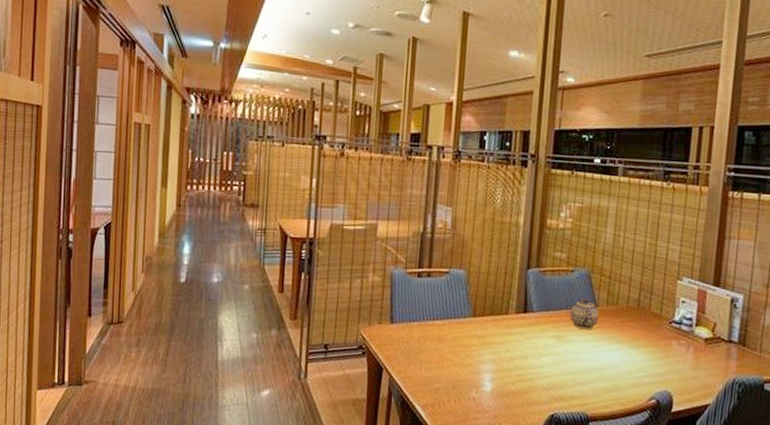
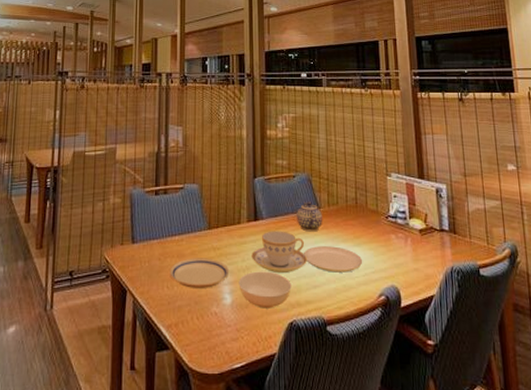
plate: none [428,343,492,374] -> present [170,258,230,288]
bowl: none [500,362,557,400] -> present [238,271,292,309]
teacup: none [517,324,578,368] -> present [251,231,308,272]
plate: none [574,344,637,374] -> present [304,246,363,273]

